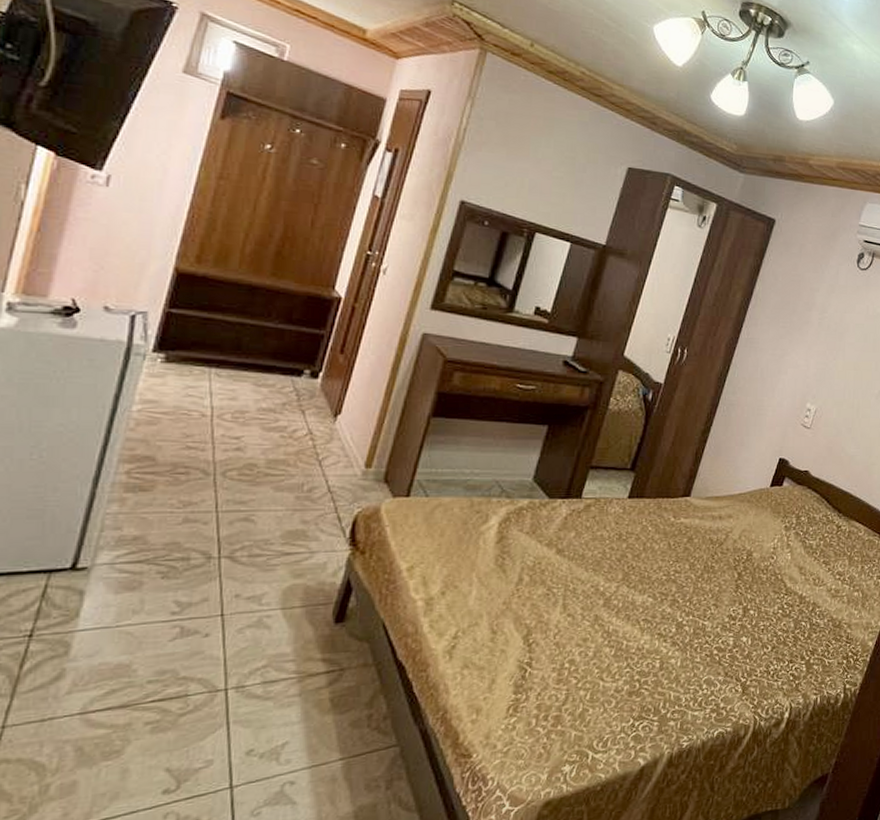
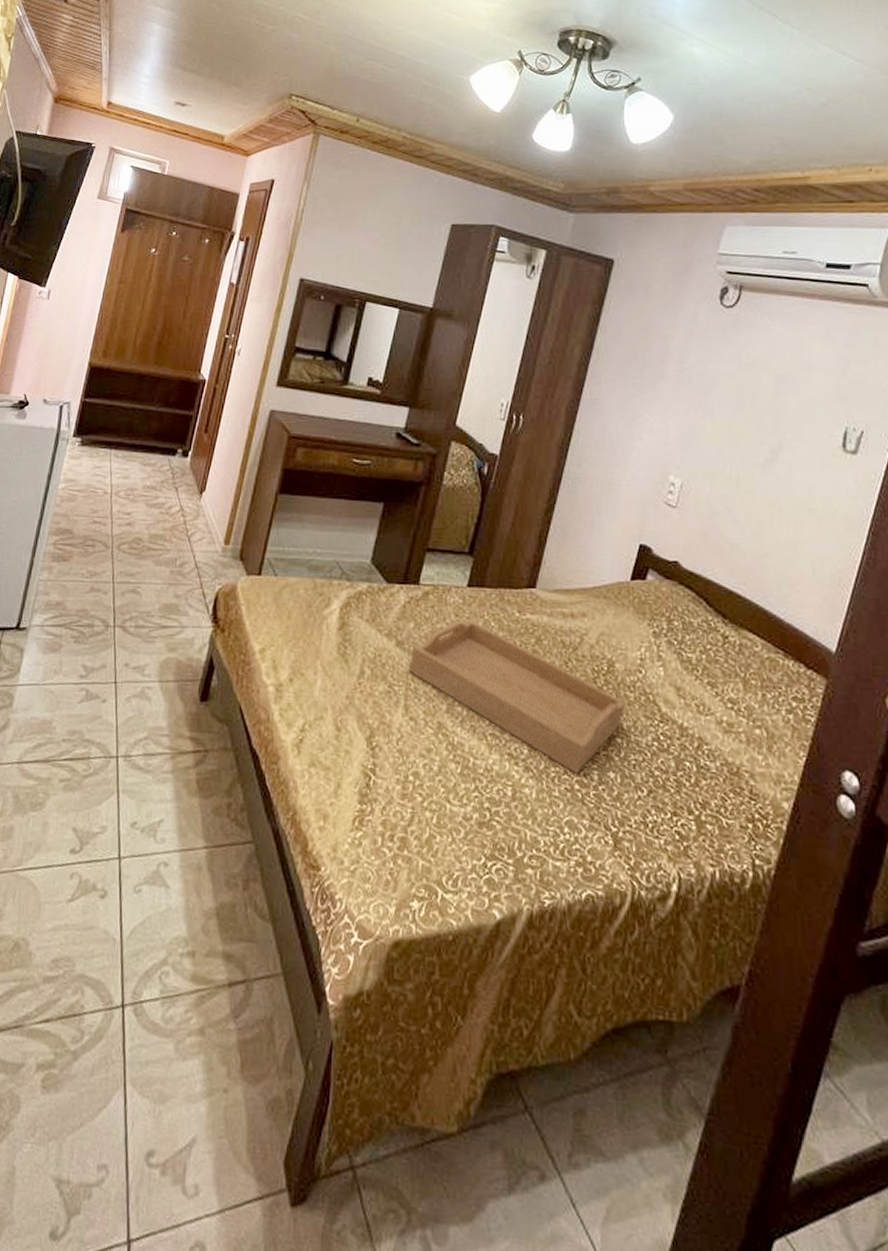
serving tray: none [568,526,759,642] -> present [409,620,625,774]

